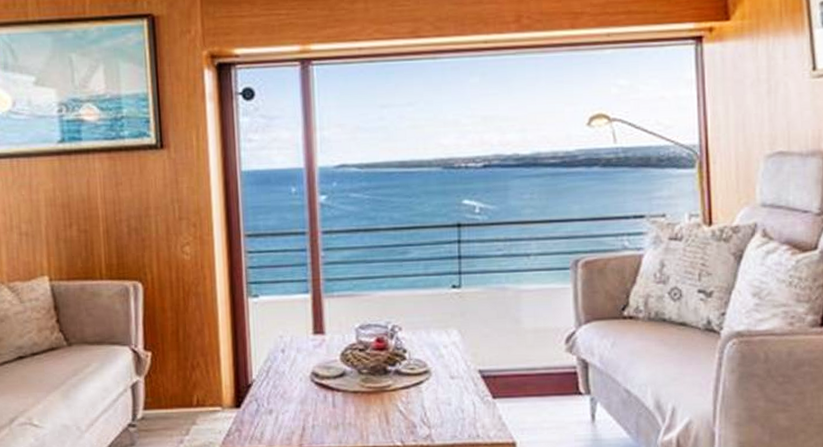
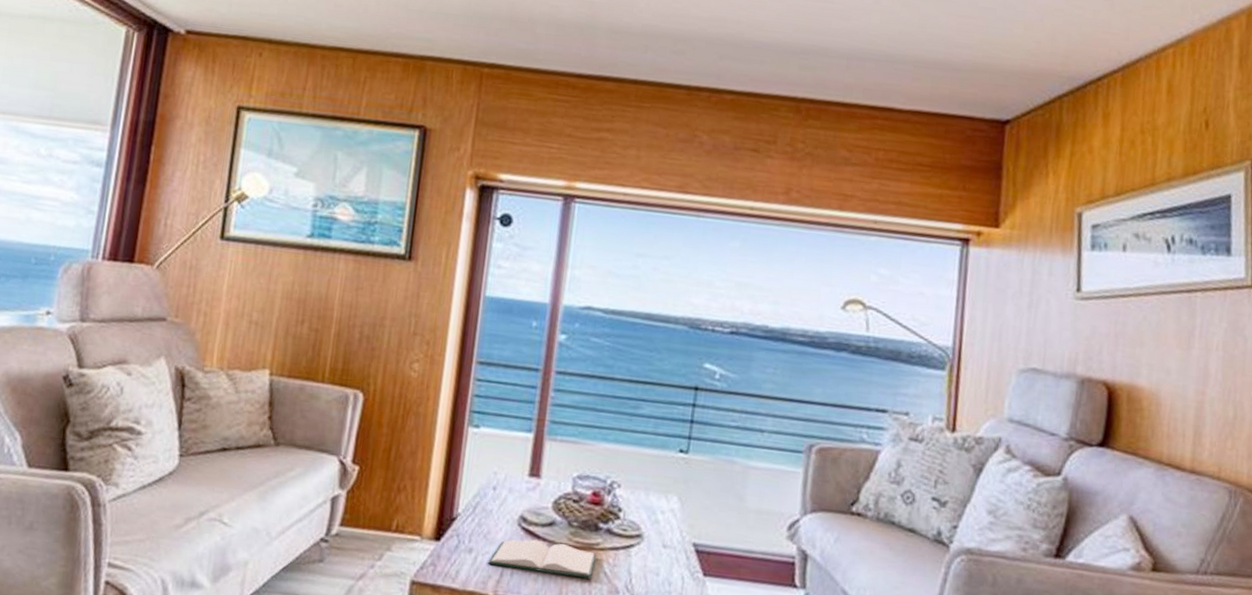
hardback book: none [289,390,389,422] -> present [488,539,596,578]

